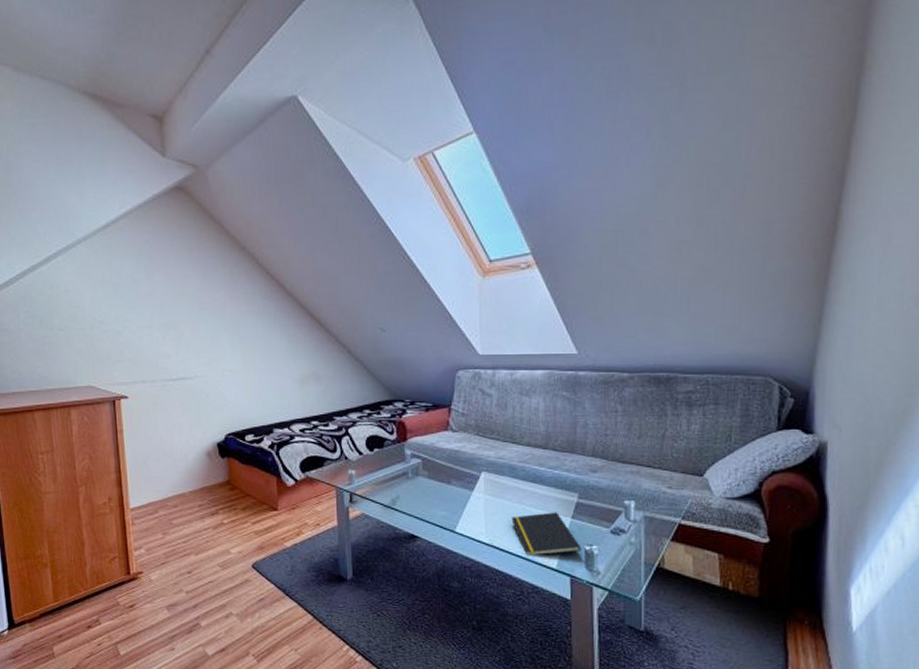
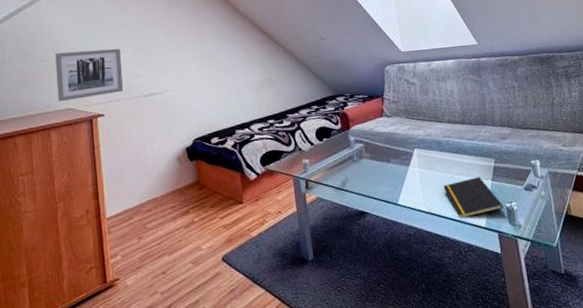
wall art: none [74,321,148,378] -> present [55,48,123,102]

